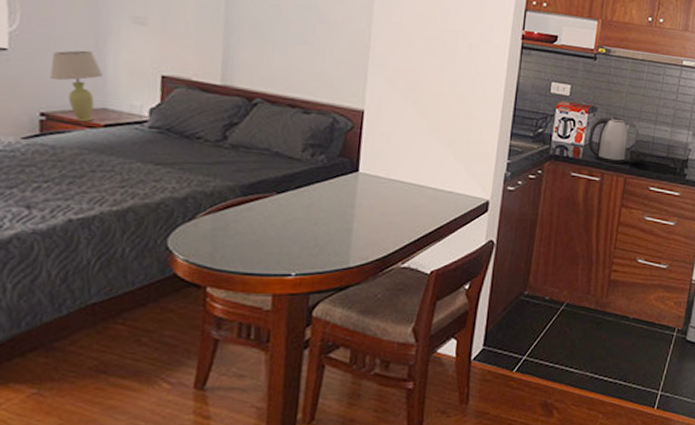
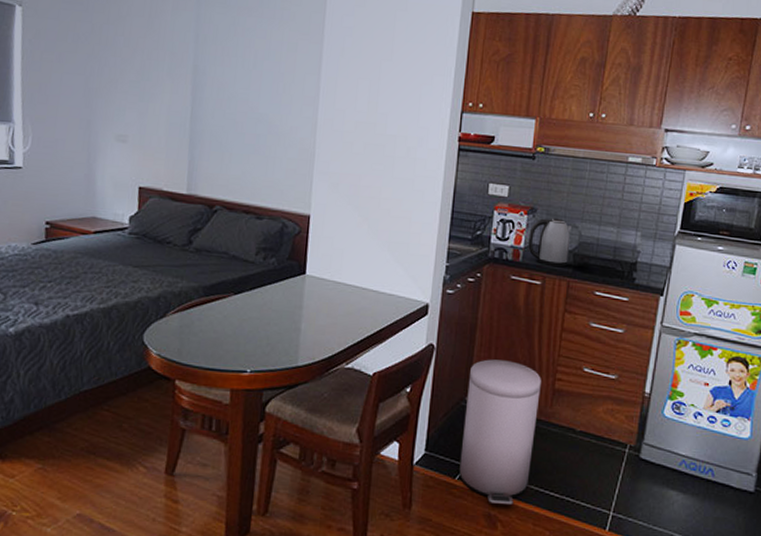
table lamp: present [50,50,104,123] -> none [53,166,94,230]
pedal bin: none [517,254,598,393] -> present [459,359,541,506]

